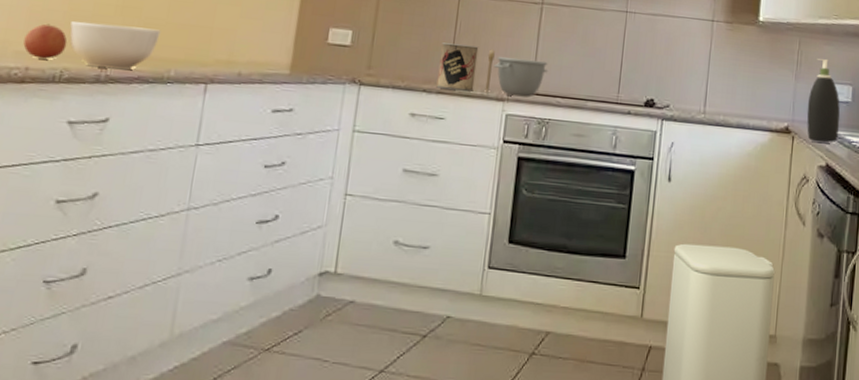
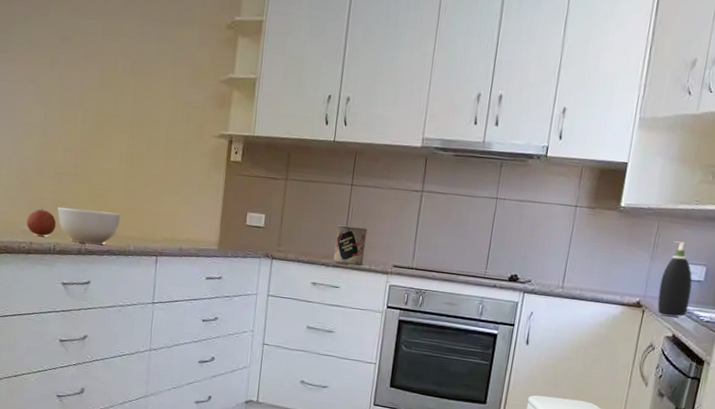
cooking pot: present [485,49,549,98] -> none [372,231,426,272]

